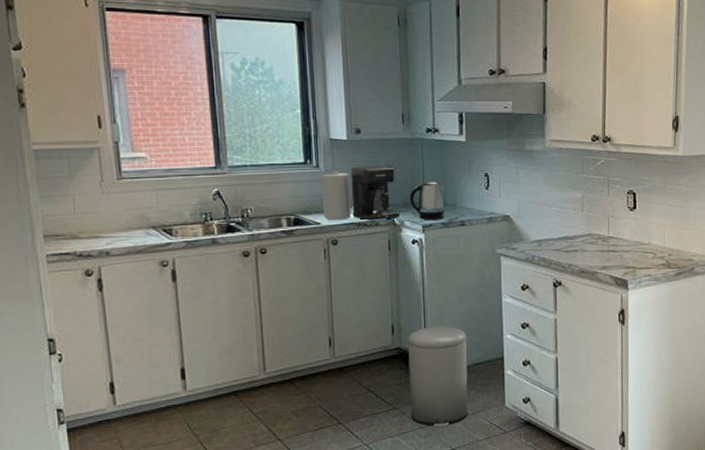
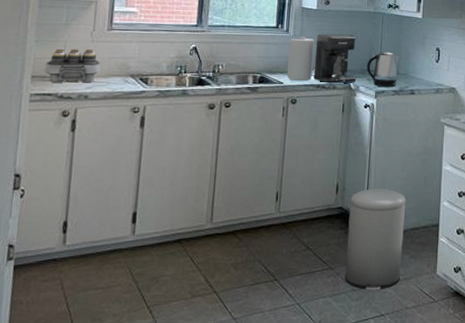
spice rack: none [55,202,118,242] -> present [44,48,102,83]

